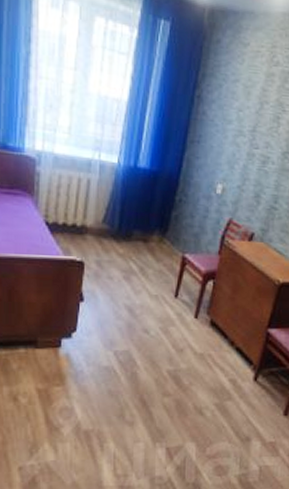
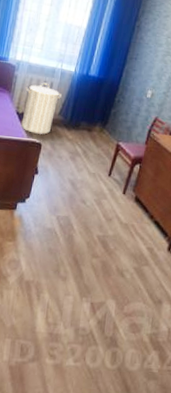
laundry hamper: none [54,180,103,250] -> present [21,82,61,135]

